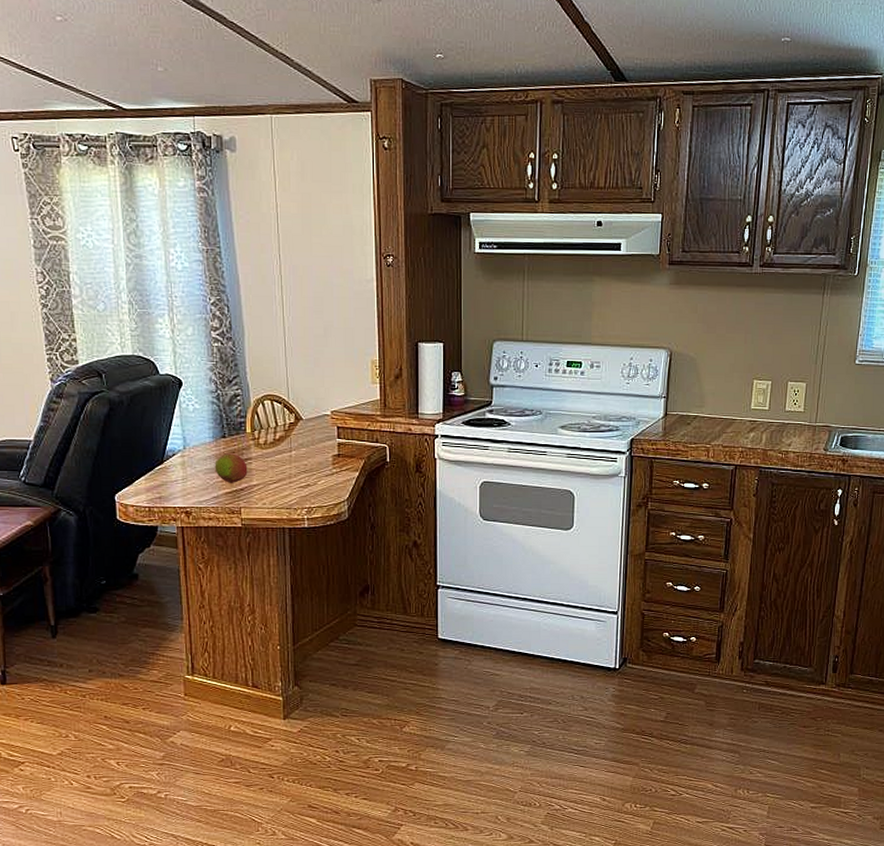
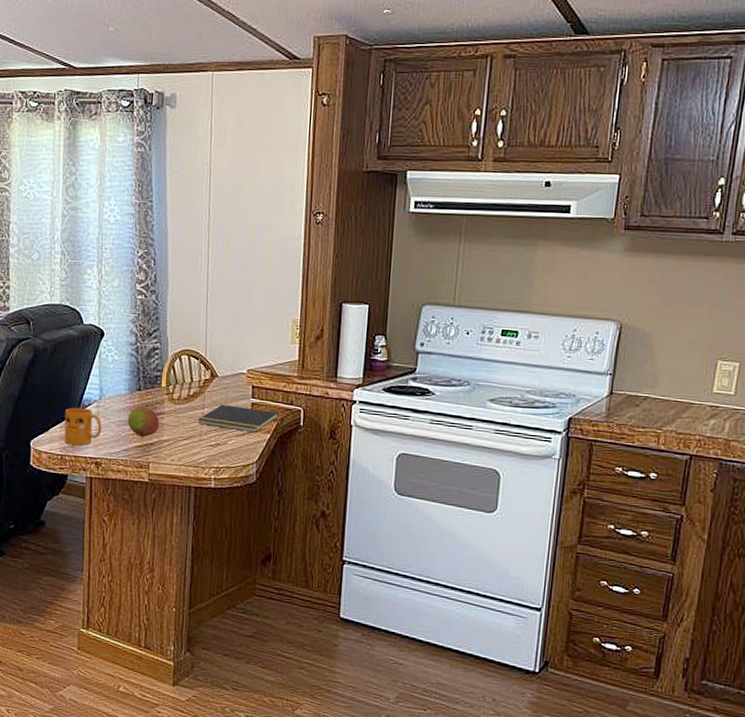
mug: none [149,459,189,497] -> present [64,408,102,446]
notepad: none [285,446,365,471] -> present [197,404,279,432]

